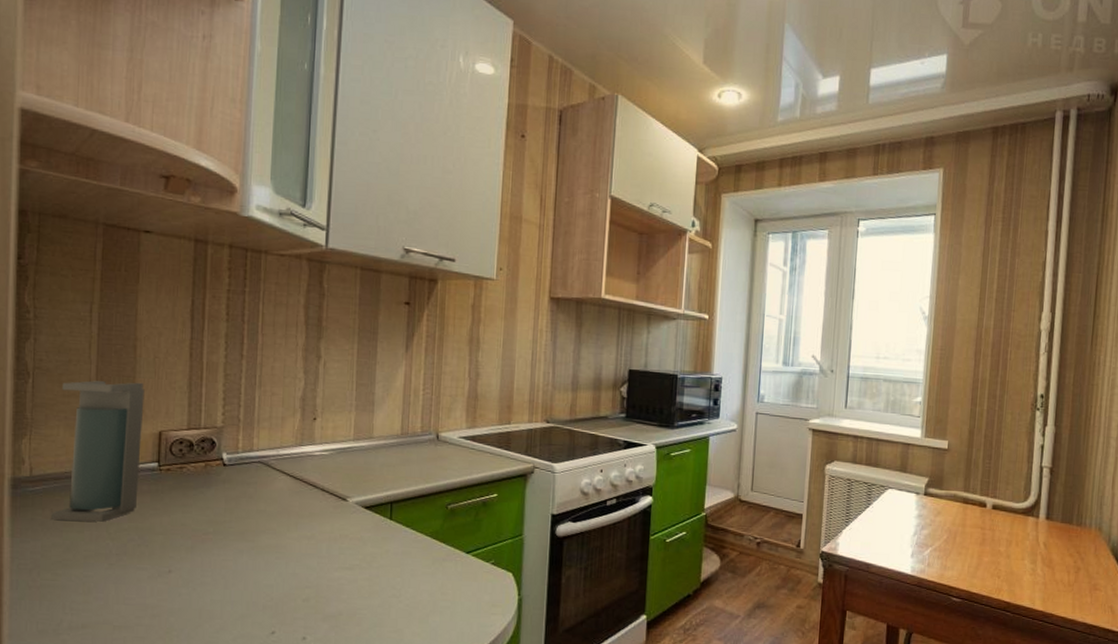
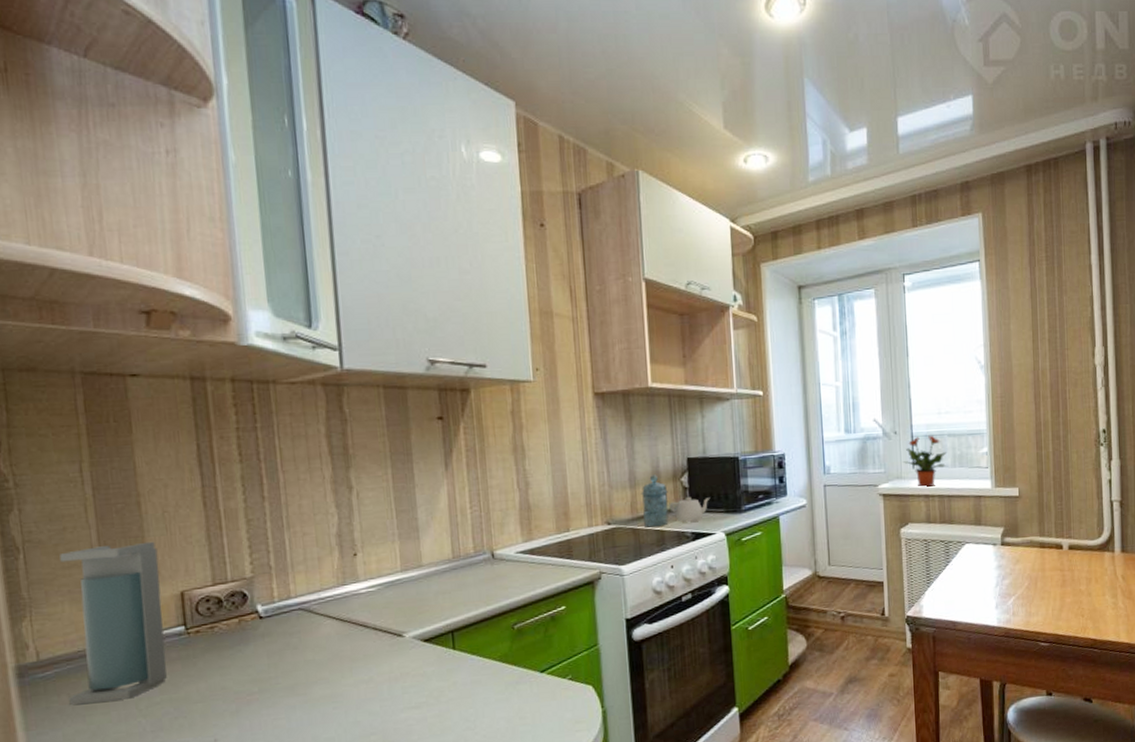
canister: none [579,381,607,431] -> present [641,475,669,528]
teapot: none [606,406,646,432] -> present [669,496,710,524]
potted plant: none [836,378,880,428] -> present [903,435,947,487]

